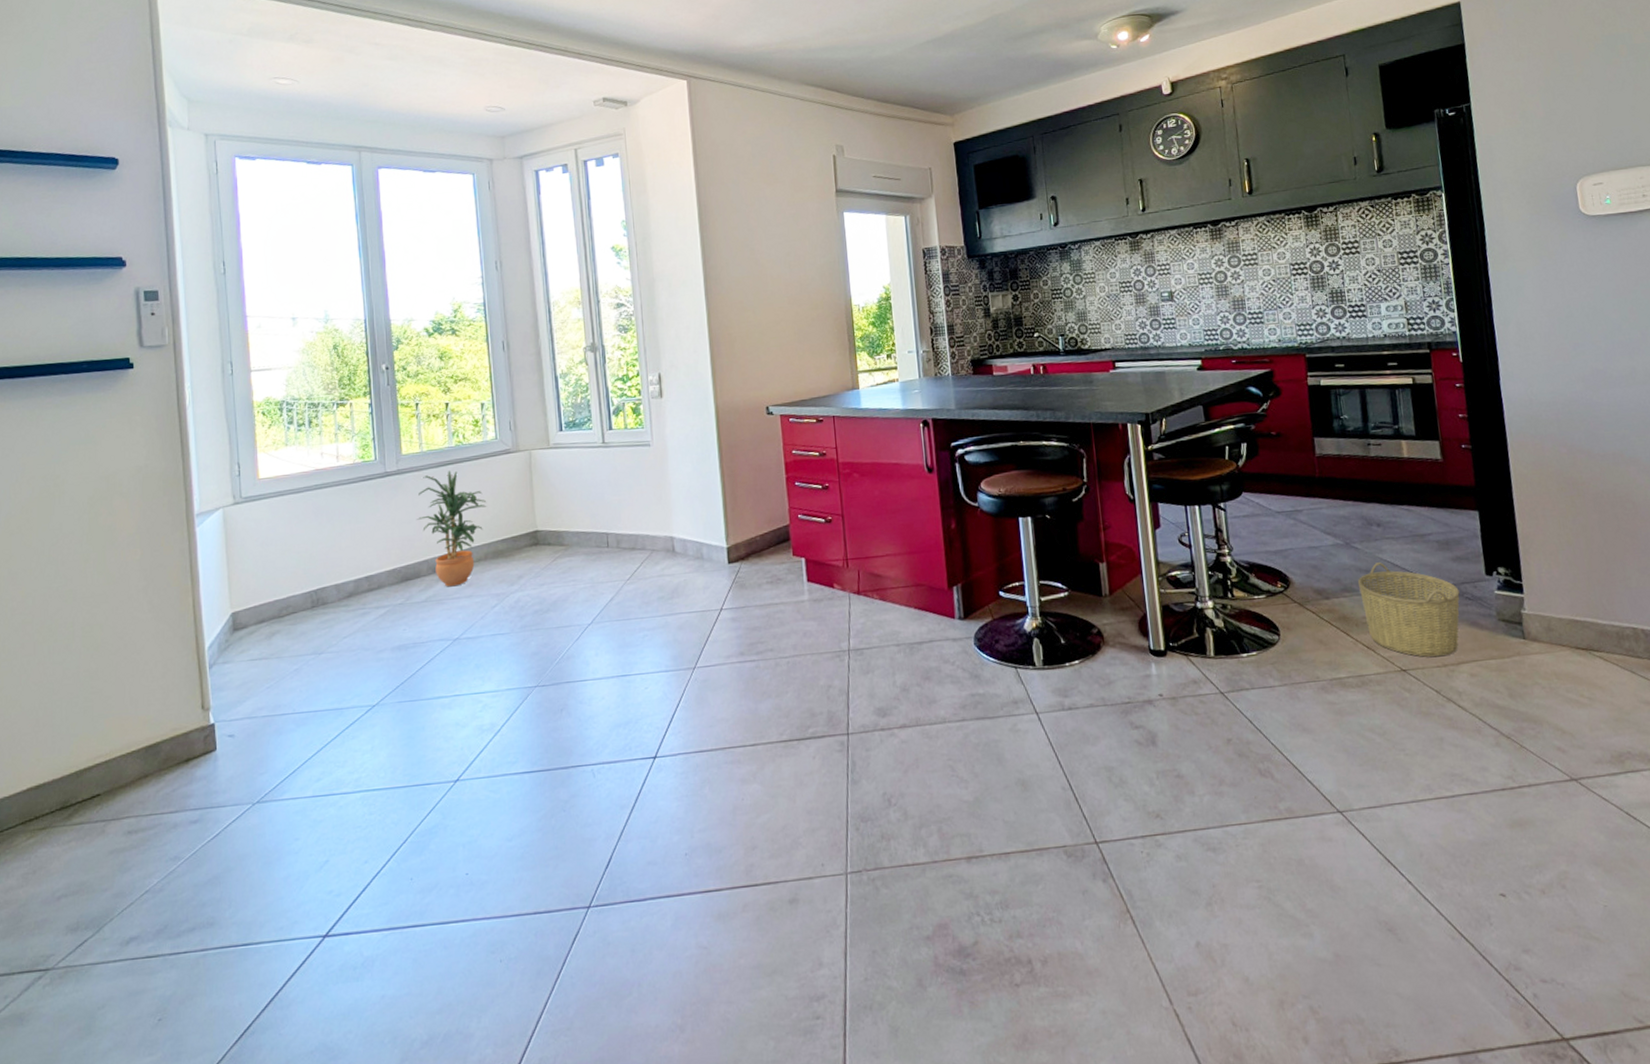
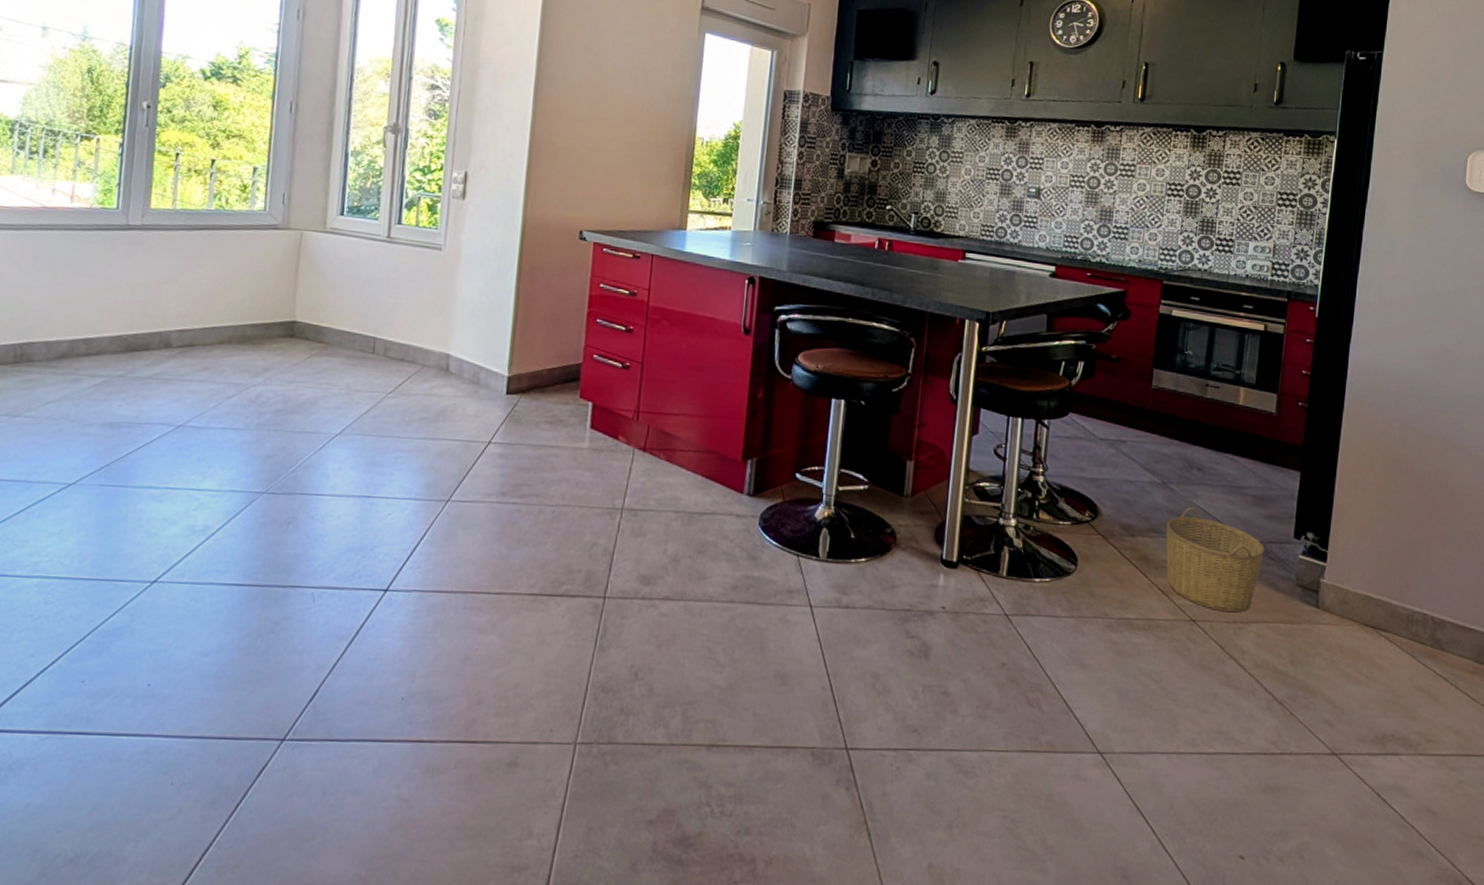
potted plant: present [417,471,487,587] -> none [156,236,241,367]

